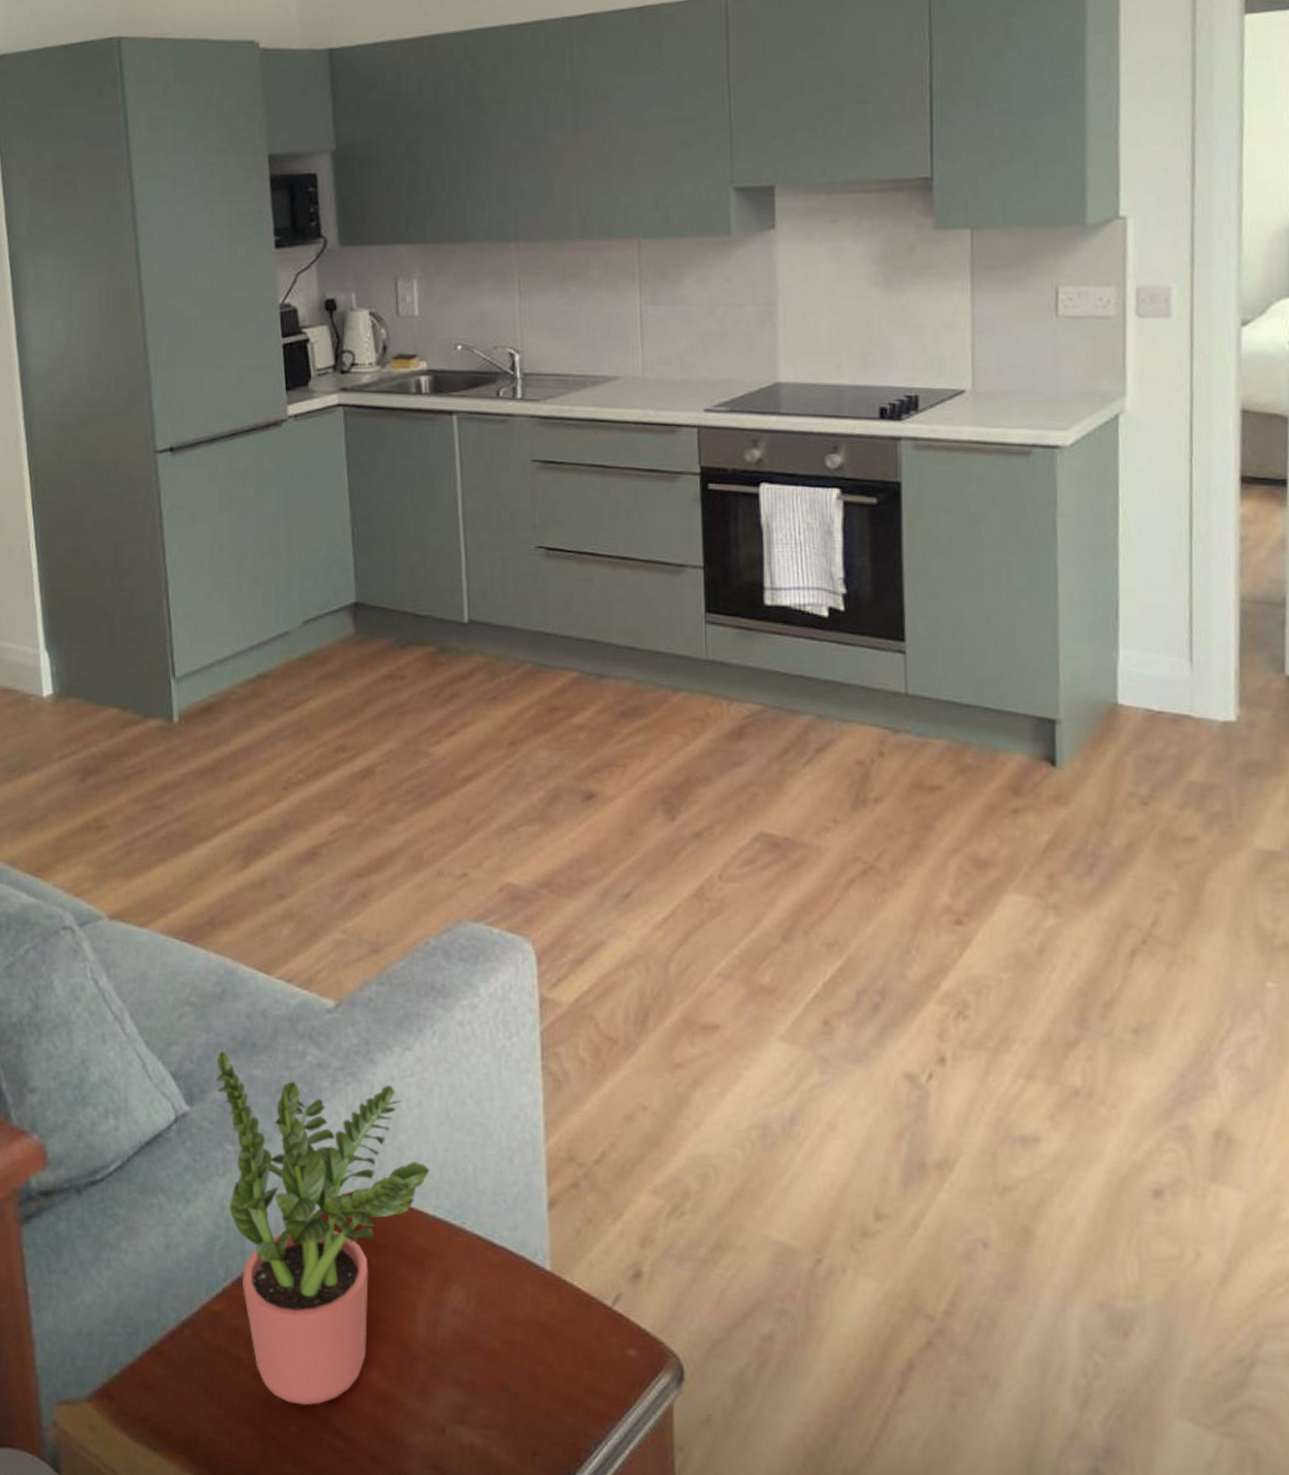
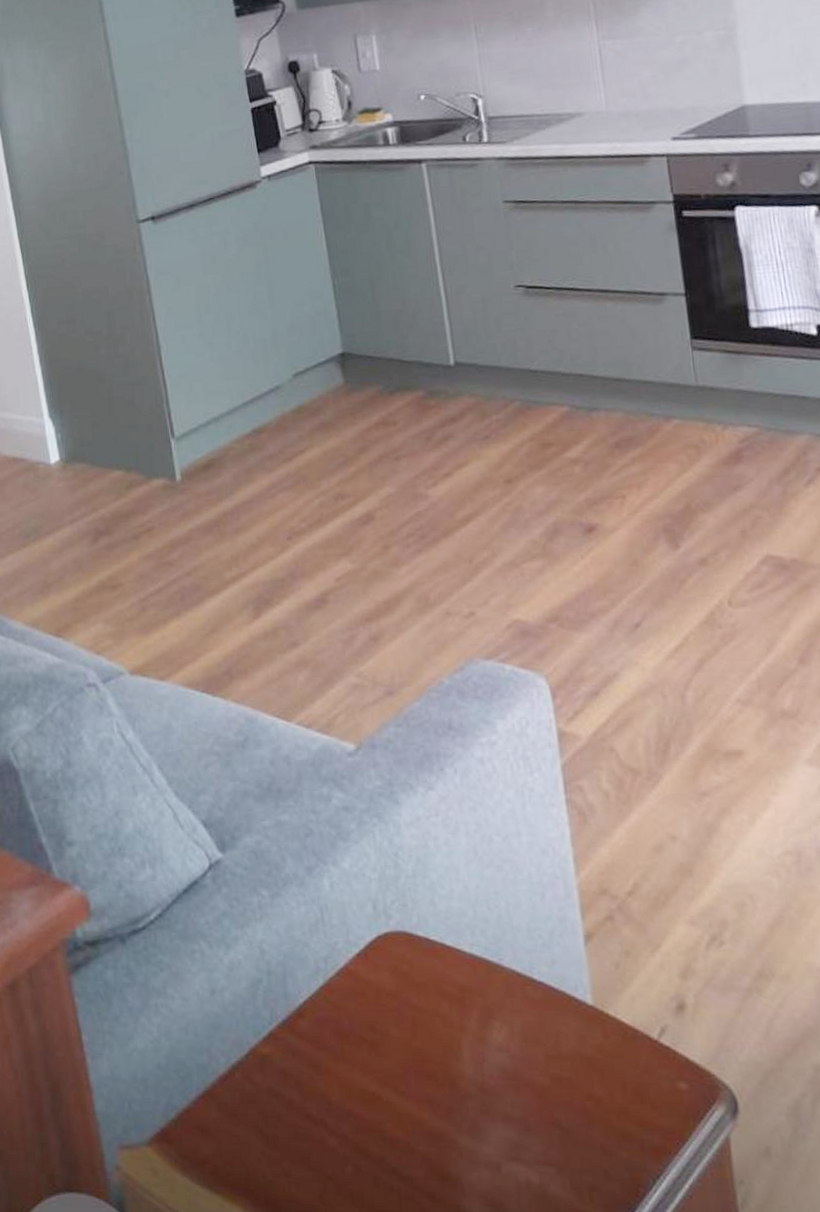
potted plant: present [216,1051,430,1406] -> none [244,798,463,1146]

